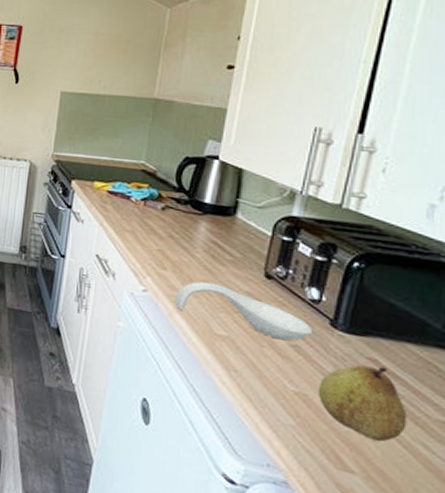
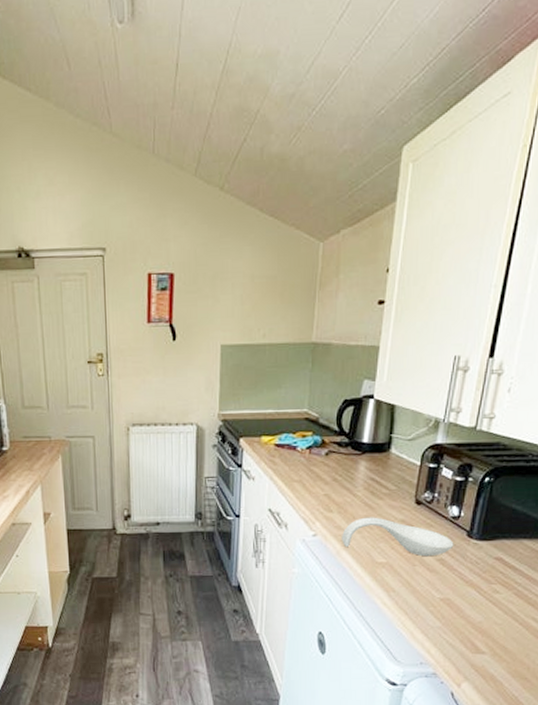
fruit: present [317,365,408,442] -> none [458,563,523,623]

